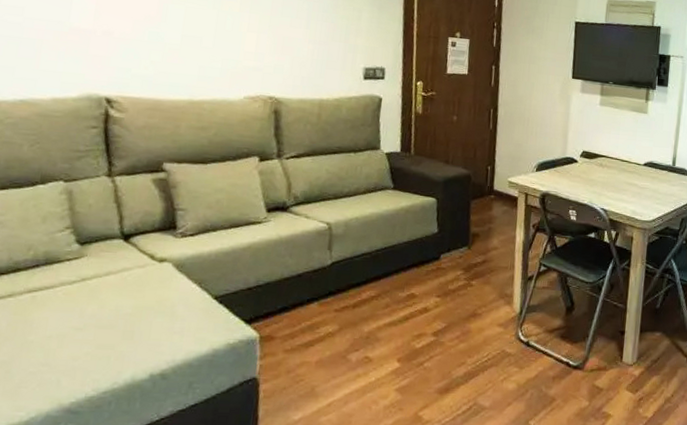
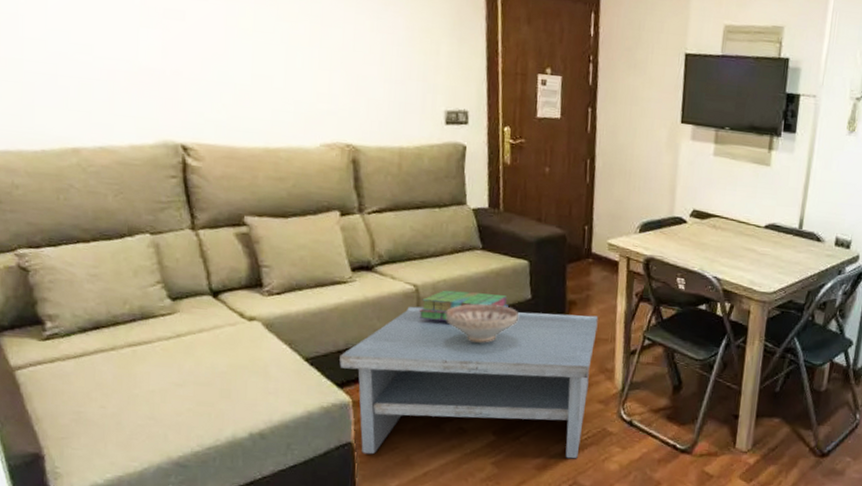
coffee table: none [249,242,499,389] -> present [339,306,598,459]
stack of books: none [330,227,416,256] -> present [418,290,509,322]
decorative bowl: none [356,238,426,275] -> present [446,303,518,343]

